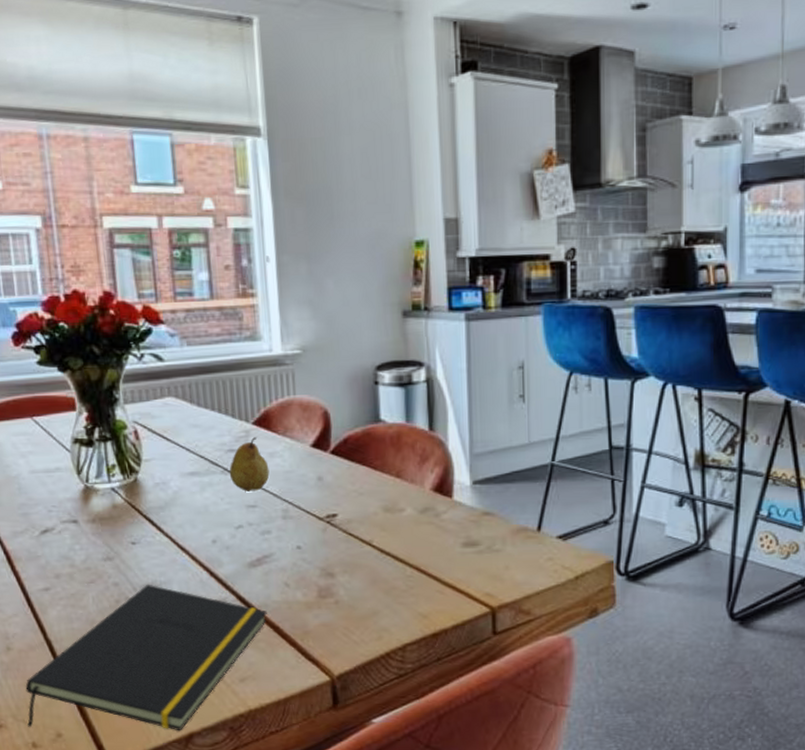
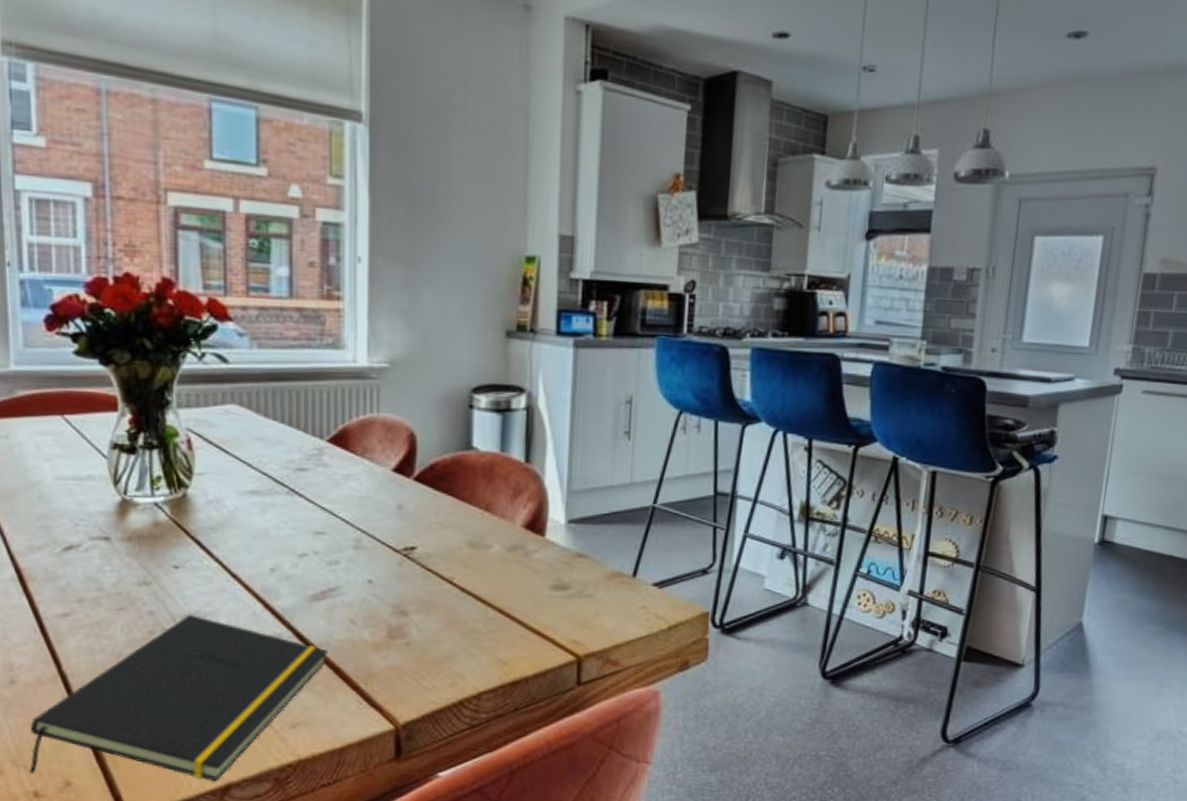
fruit: present [229,437,270,493] -> none [296,456,343,518]

